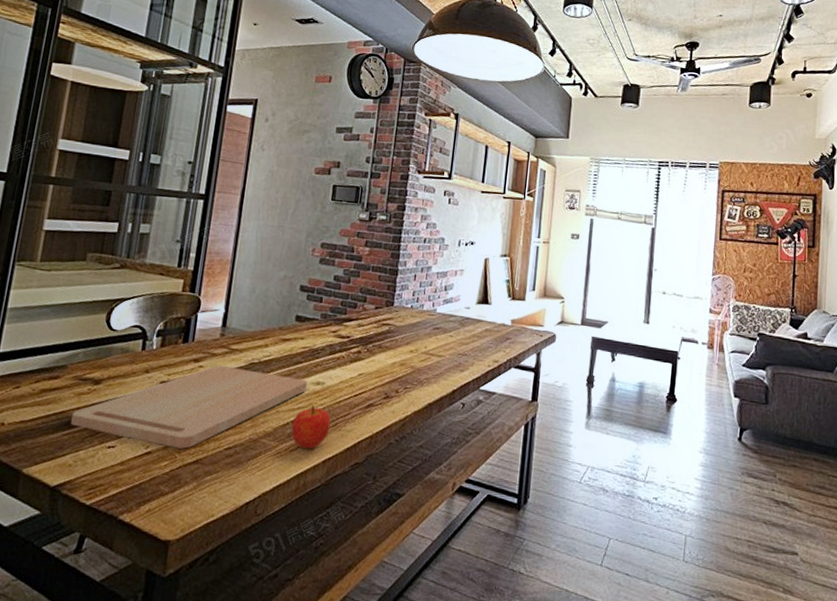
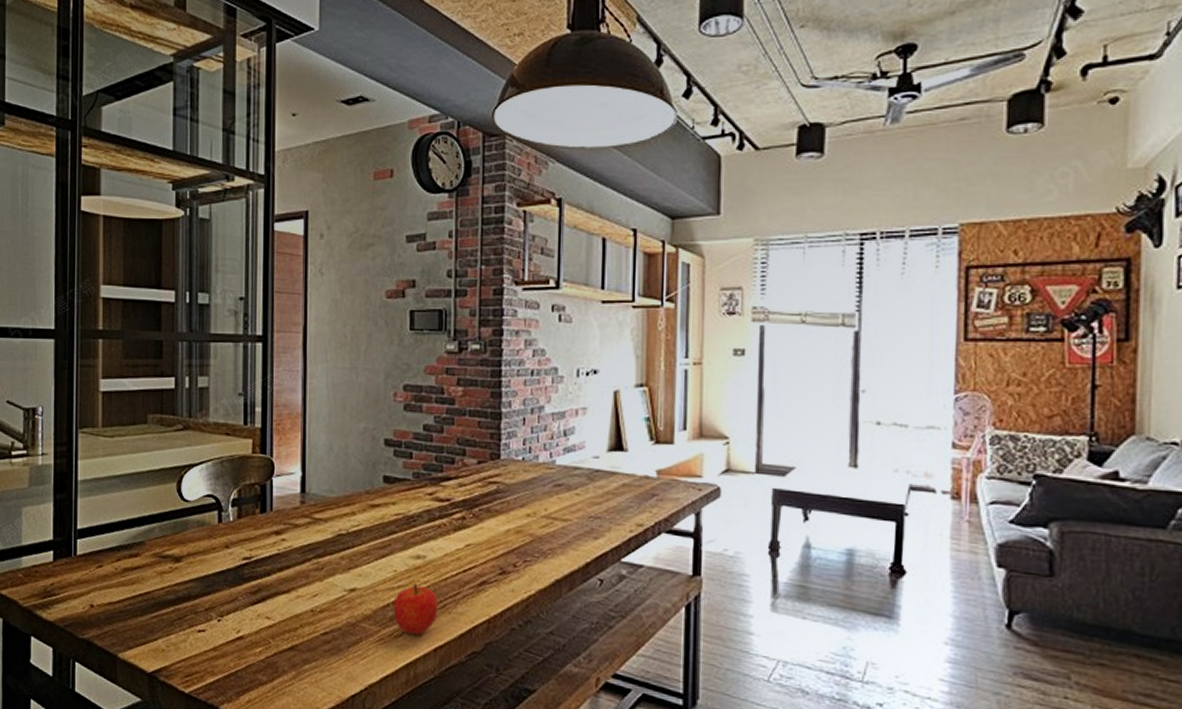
cutting board: present [71,365,308,449] -> none [158,538,406,634]

